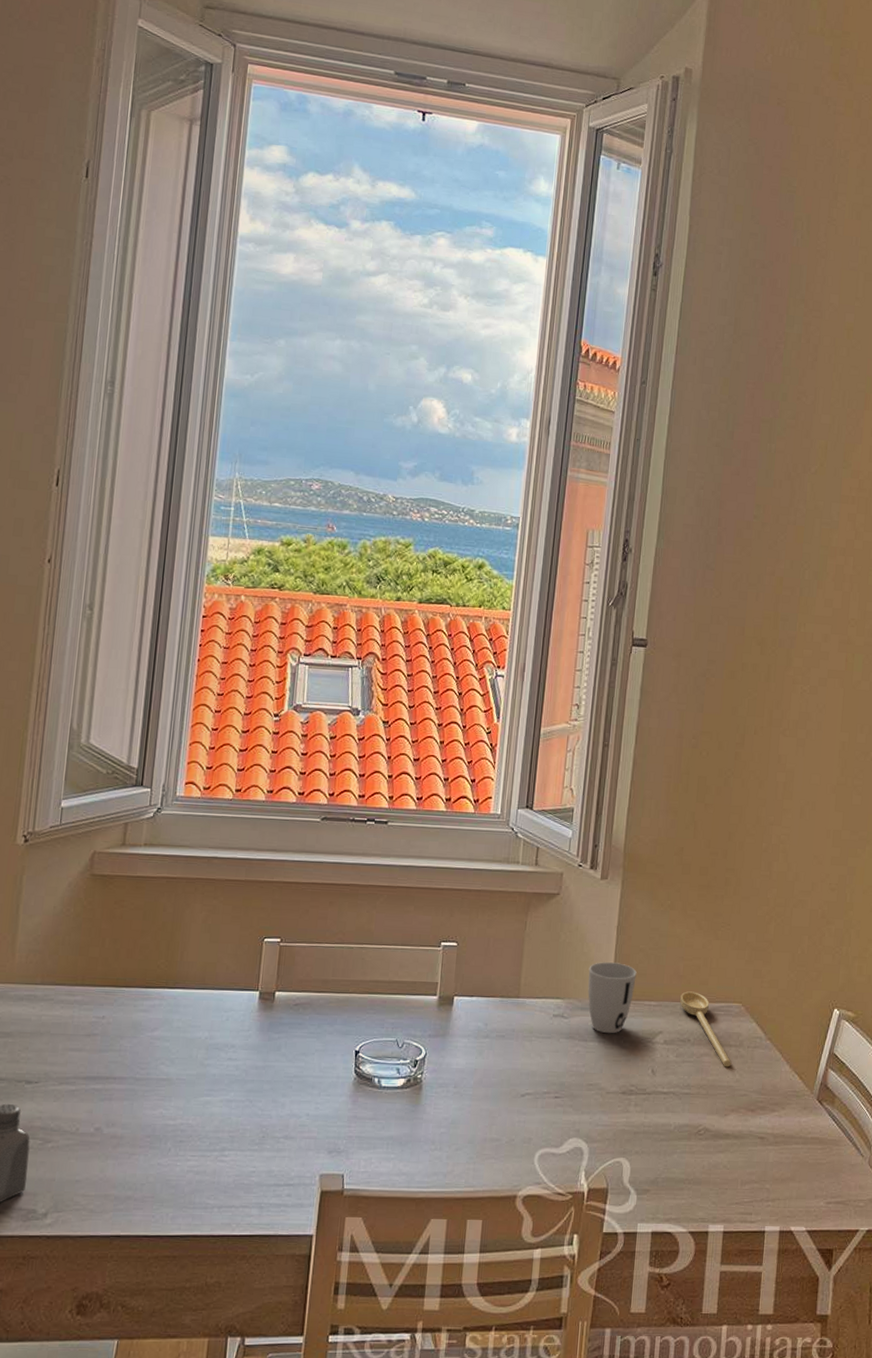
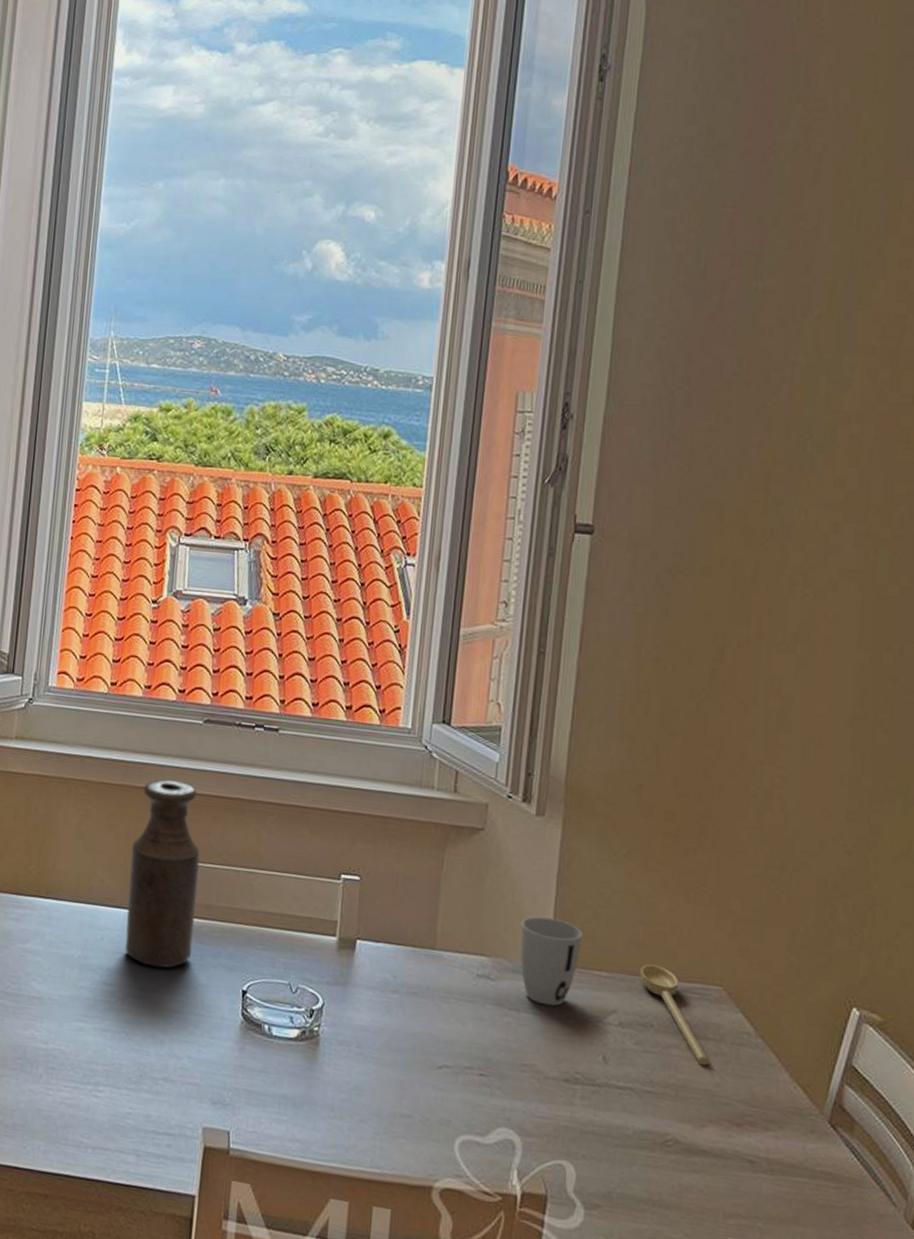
bottle: none [249,873,318,1040] -> present [125,779,200,969]

